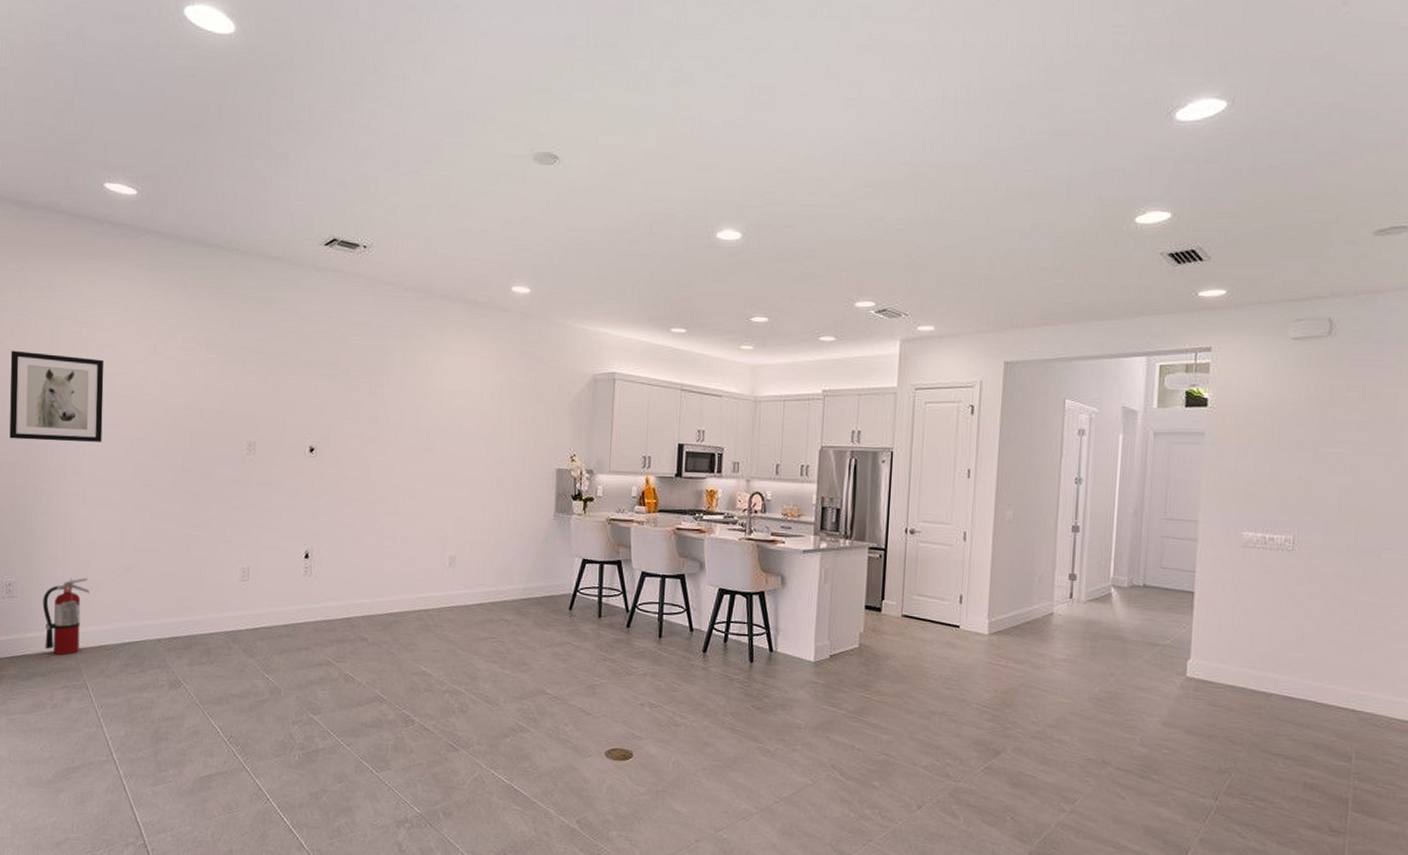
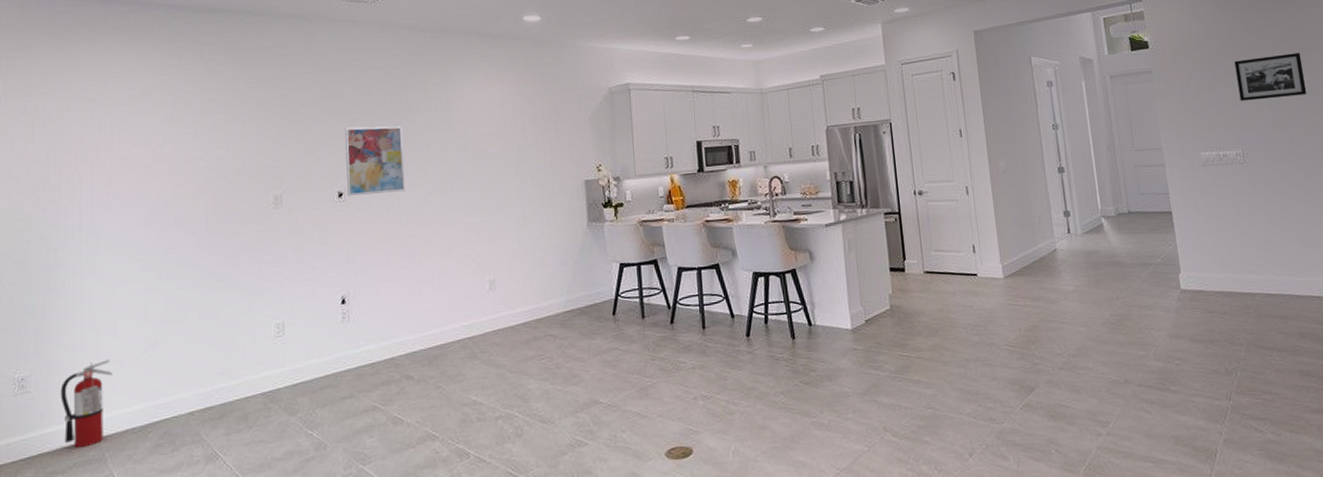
wall art: present [9,350,104,442] -> none [17,134,119,227]
wall art: none [319,382,378,455] -> present [344,126,405,196]
picture frame: none [1304,433,1392,484] -> present [1234,53,1307,102]

